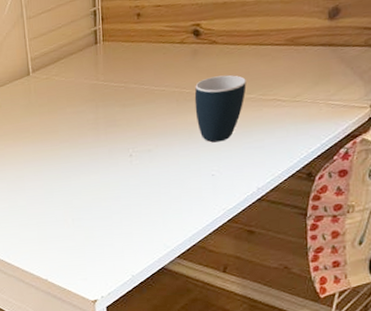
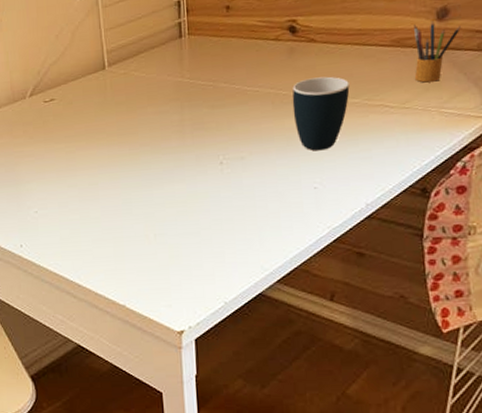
pencil box: none [305,20,350,78] -> present [413,21,461,83]

